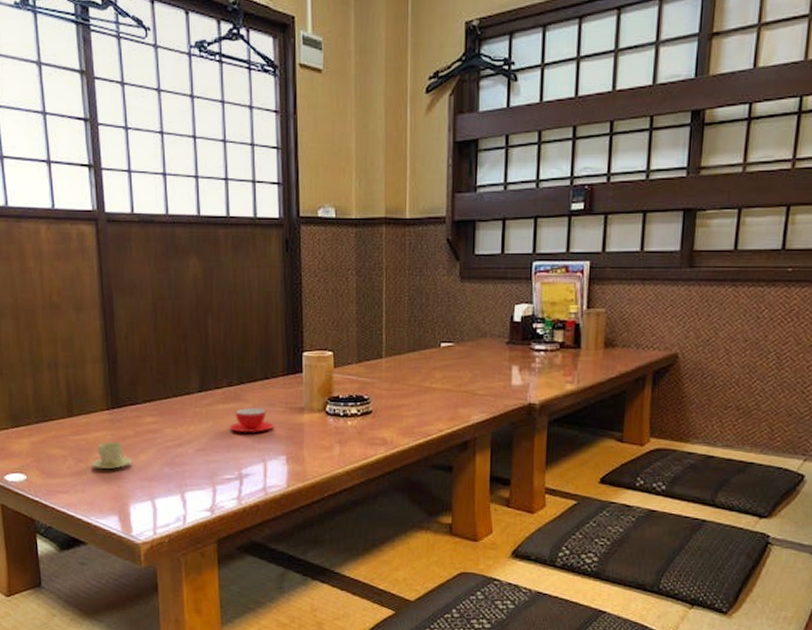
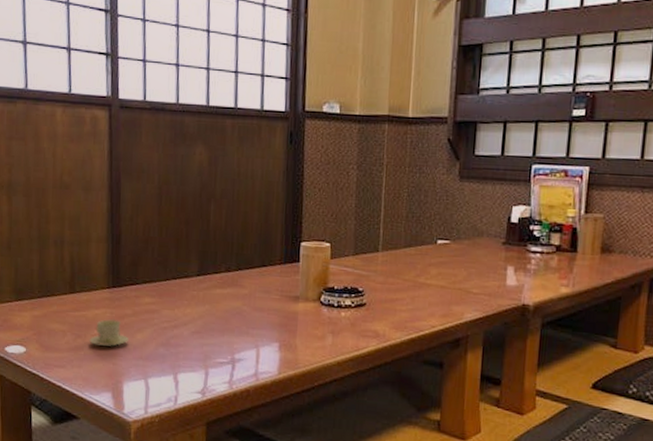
teacup: present [230,407,274,433] -> none [226,294,268,319]

